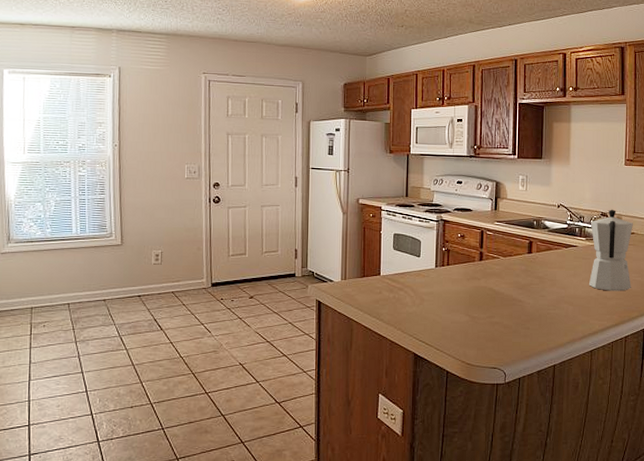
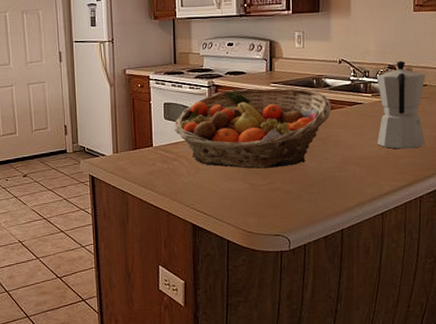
fruit basket: none [402,225,549,303] -> present [174,87,332,169]

